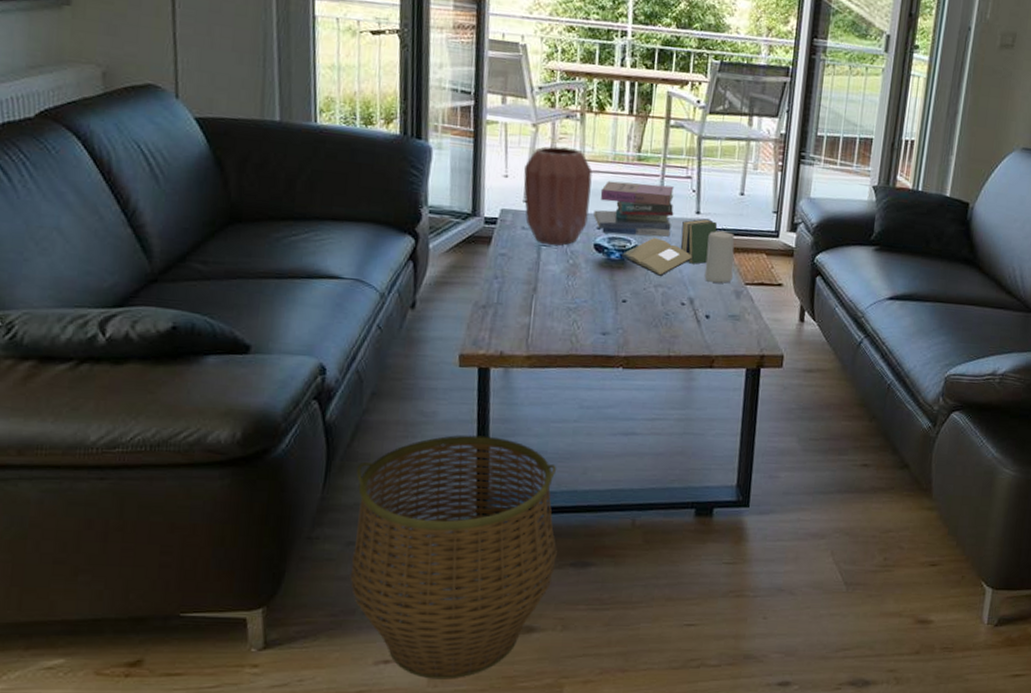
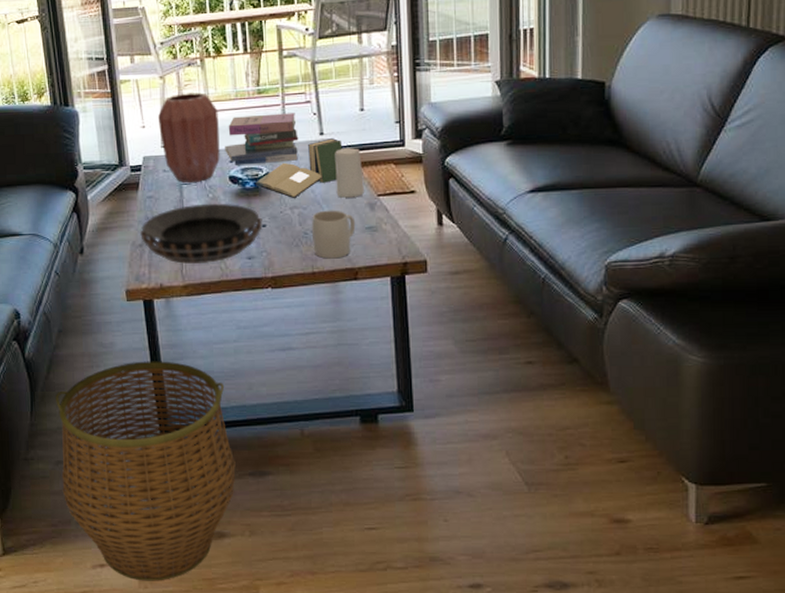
decorative bowl: none [484,268,624,335] -> present [139,203,263,265]
mug: none [672,292,720,344] -> present [311,210,356,259]

